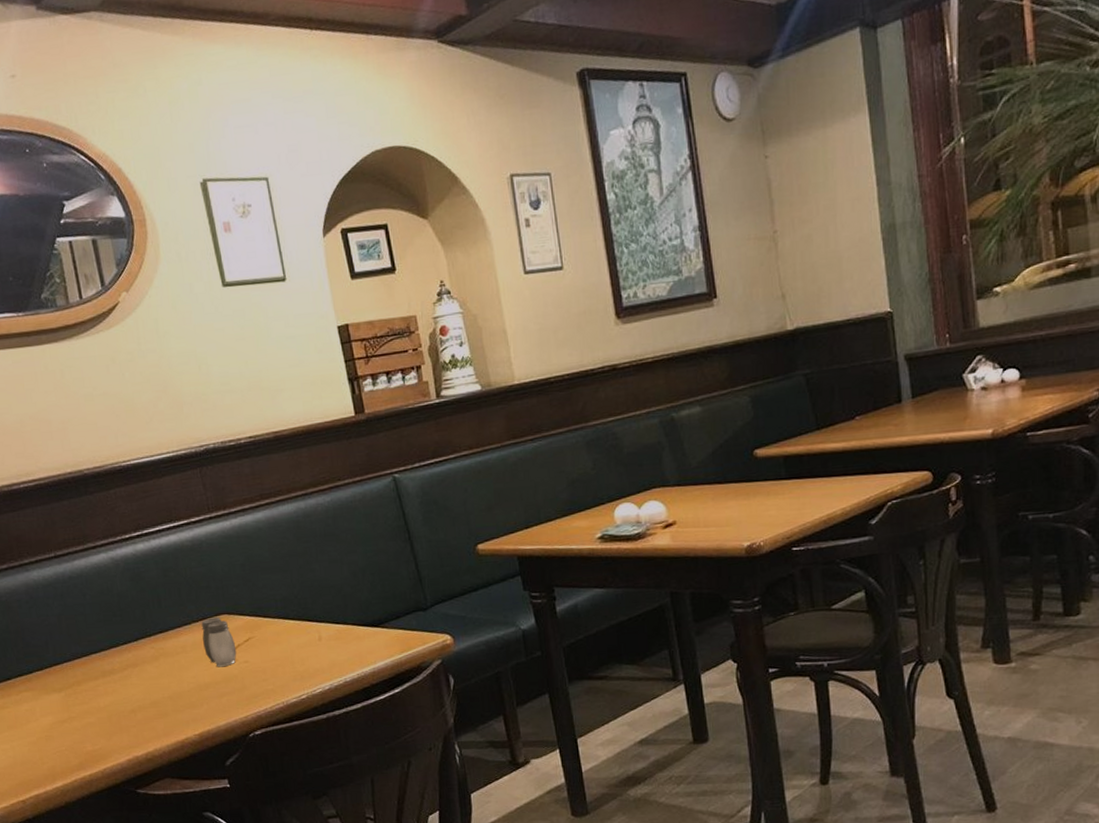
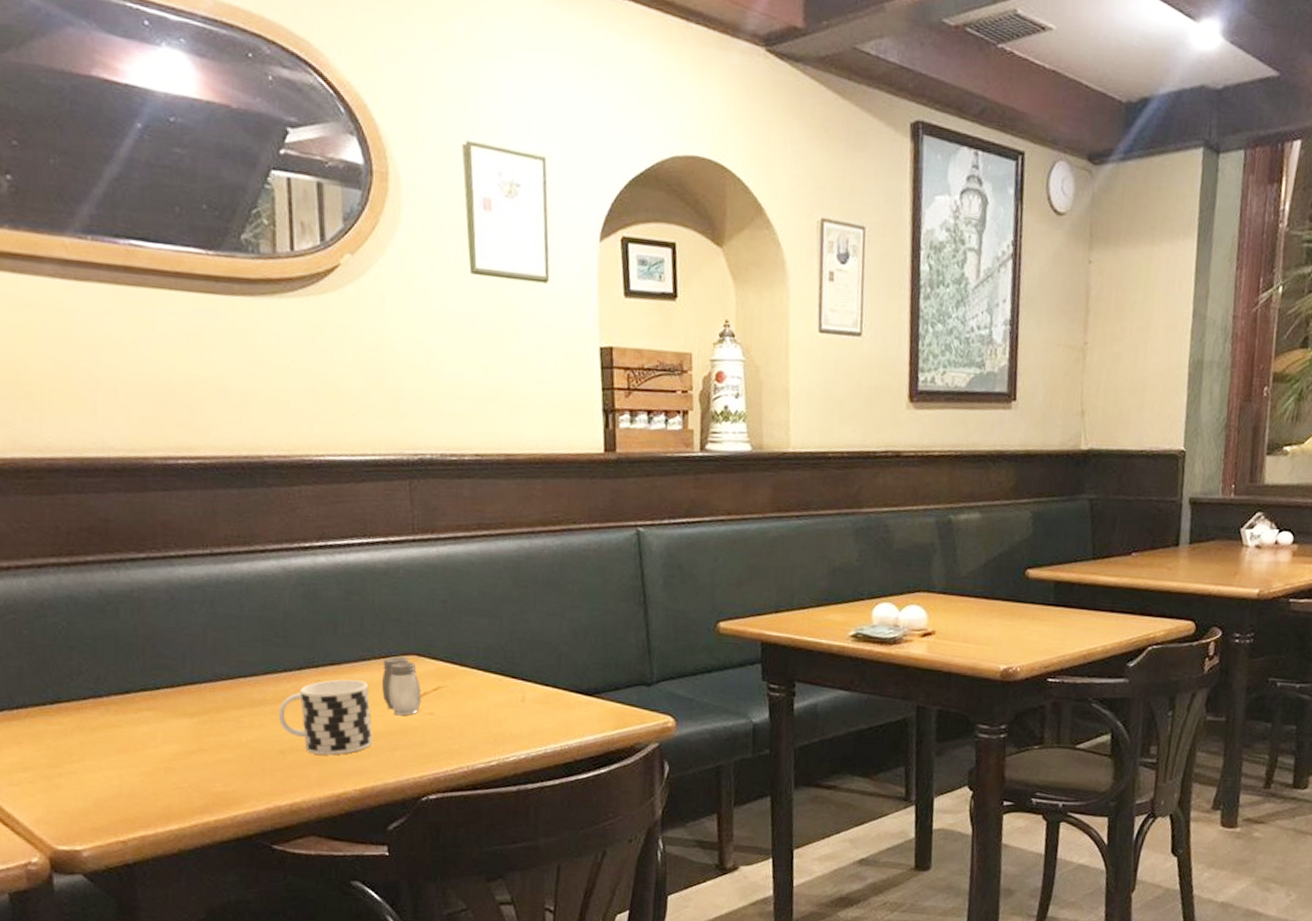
cup: none [125,642,203,709] -> present [278,679,373,756]

